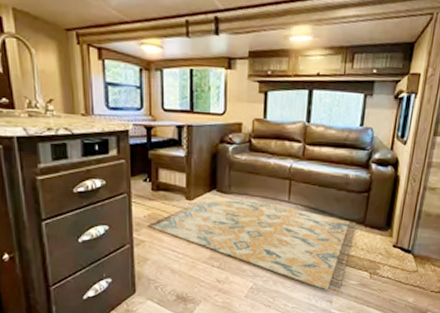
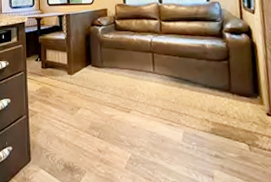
rug: present [147,198,357,295] -> none [39,71,223,169]

